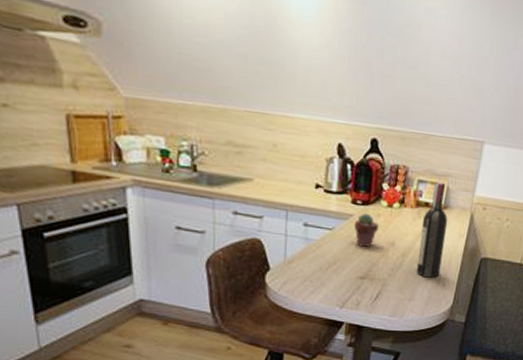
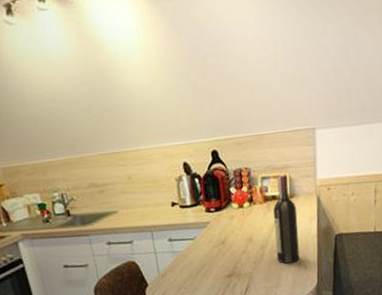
potted succulent: present [353,213,379,247] -> none [212,217,235,249]

